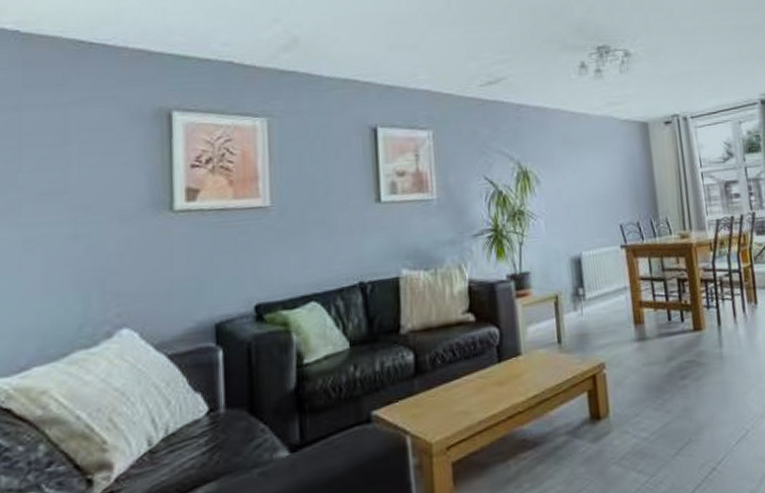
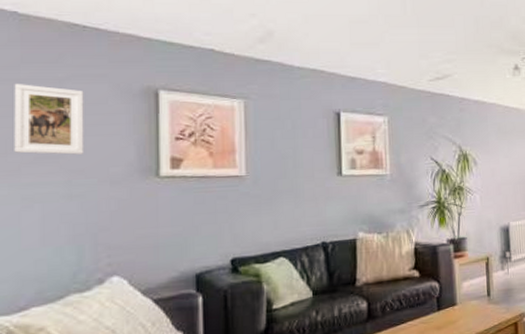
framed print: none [15,111,91,190] -> present [14,84,84,155]

